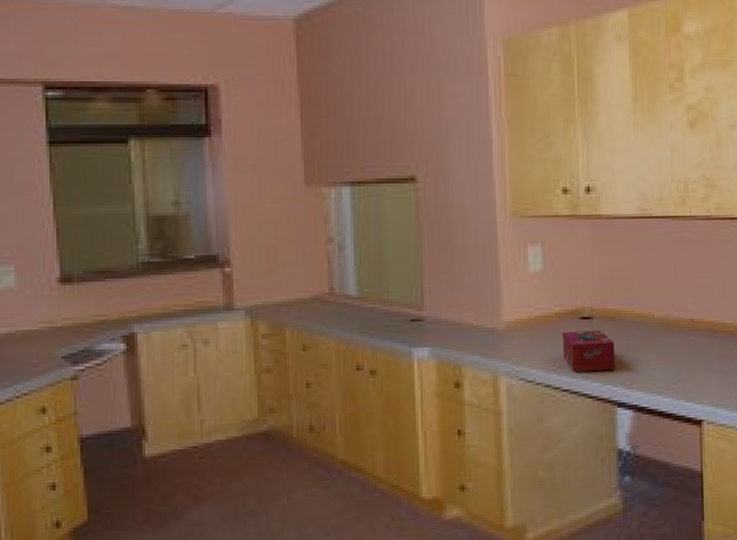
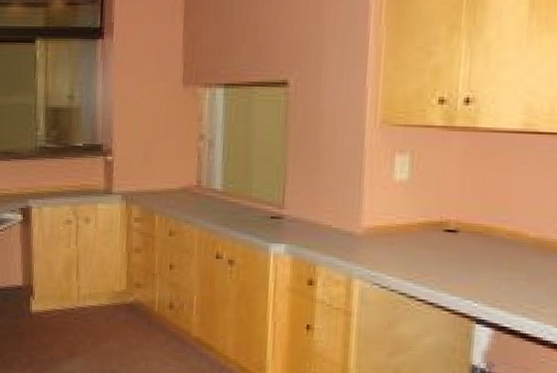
tissue box: present [562,330,615,372] -> none [422,242,480,286]

